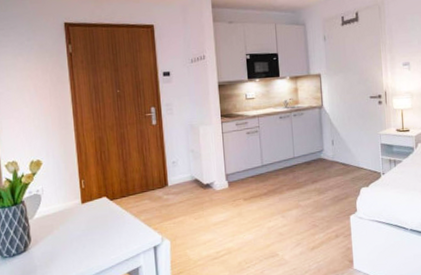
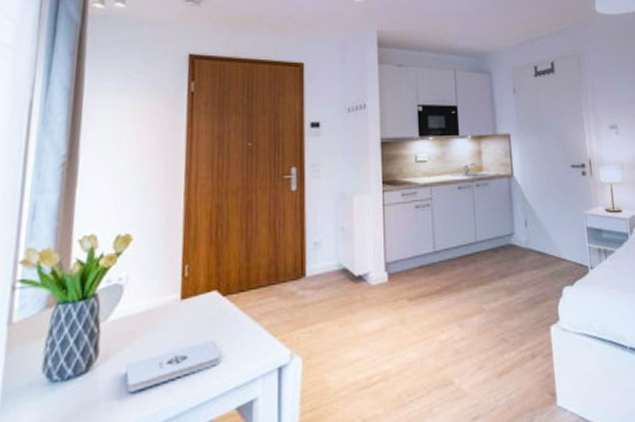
notepad: none [50,230,114,263] -> present [125,341,220,392]

